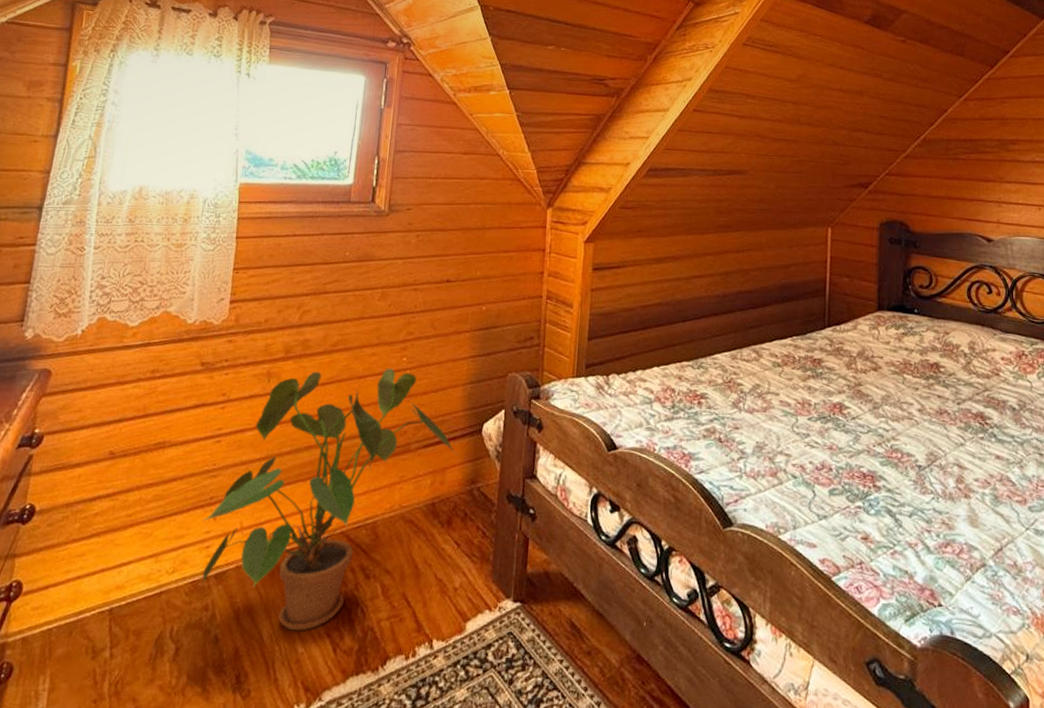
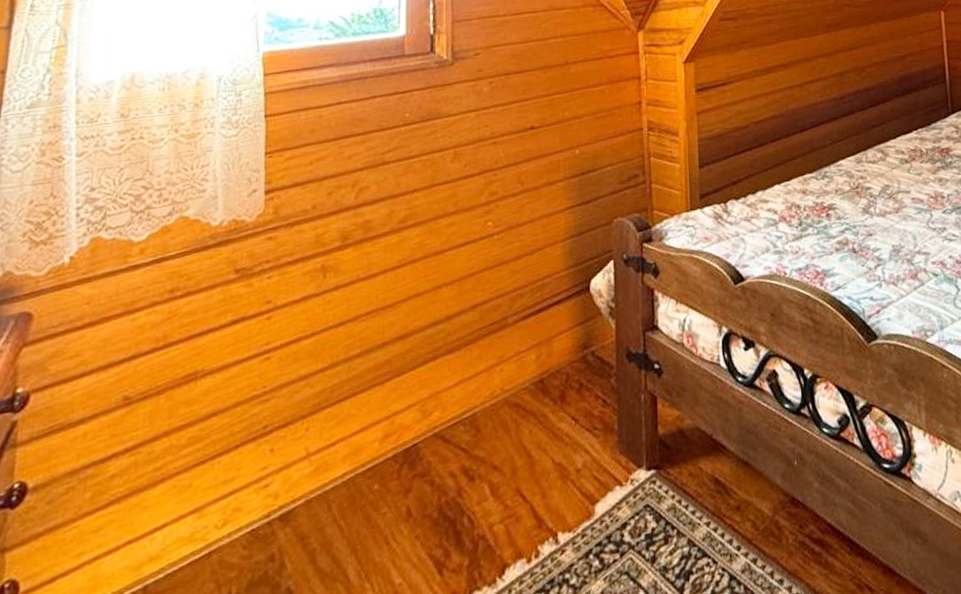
house plant: present [201,368,458,631] -> none [254,236,564,561]

